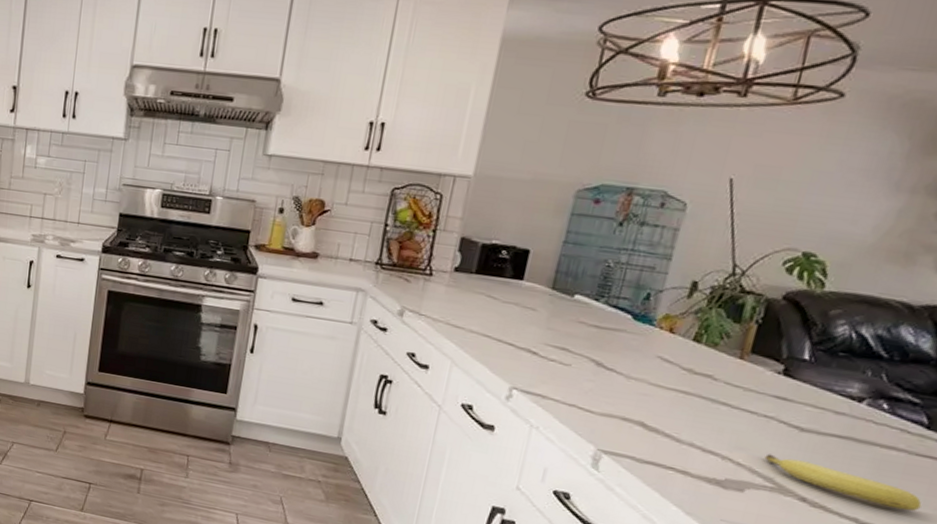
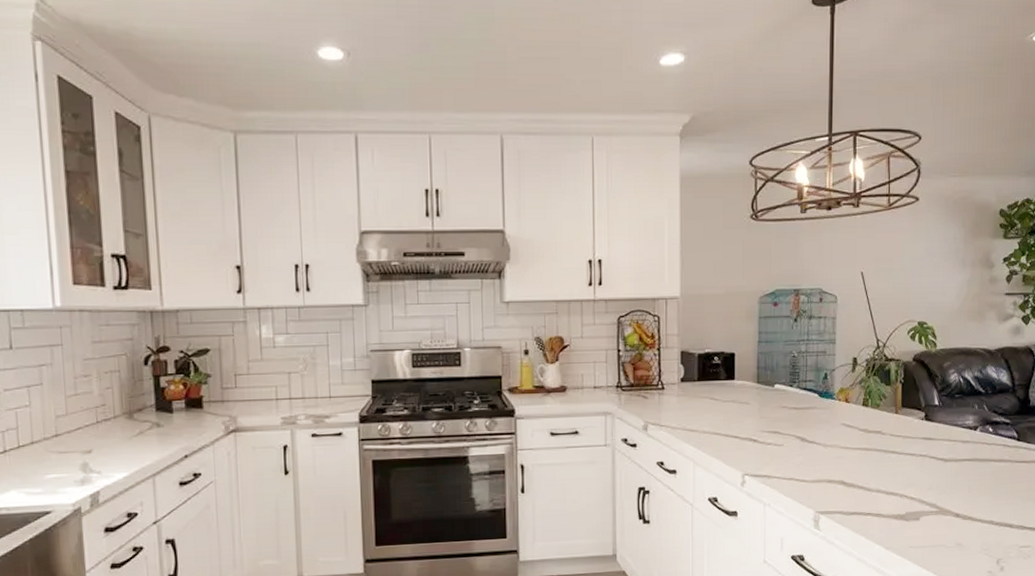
fruit: present [764,453,922,511] -> none [927,484,1027,507]

